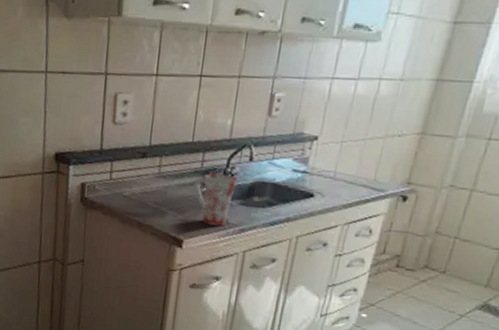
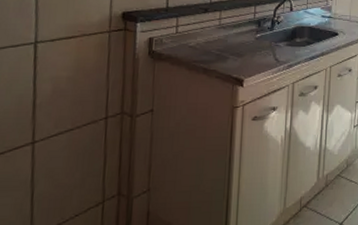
mug: present [193,172,239,226] -> none [249,21,284,64]

